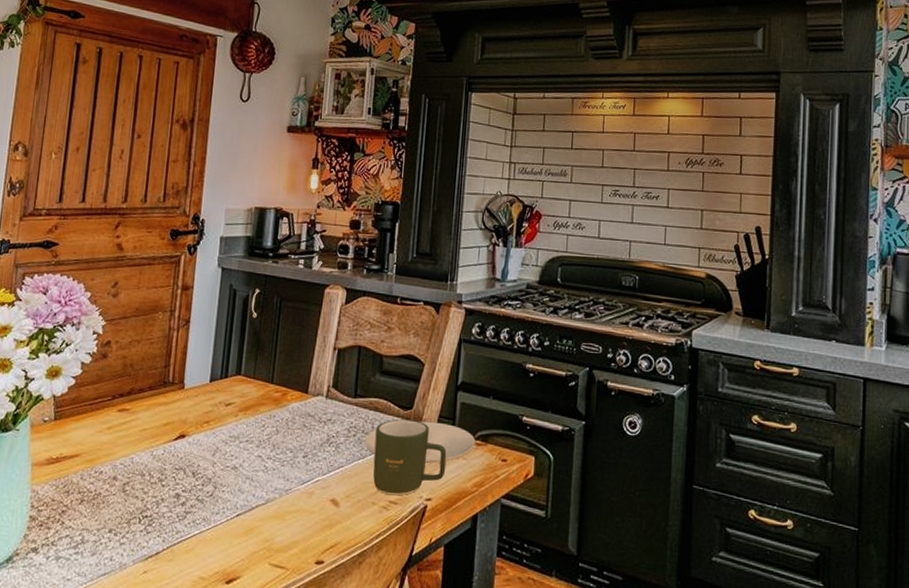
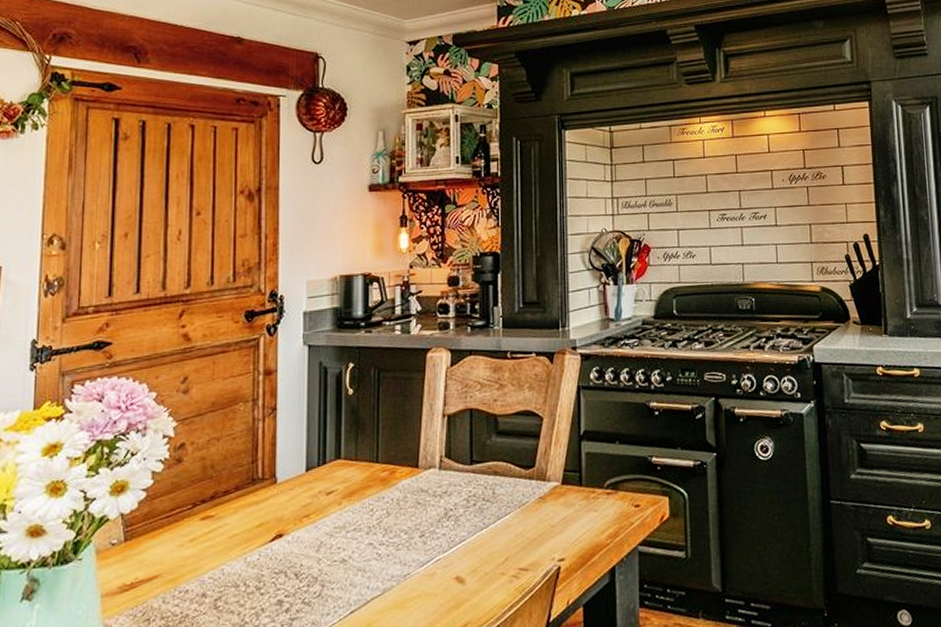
plate: present [364,421,475,464] -> none [486,476,605,523]
mug: present [373,419,447,496] -> none [497,478,577,563]

